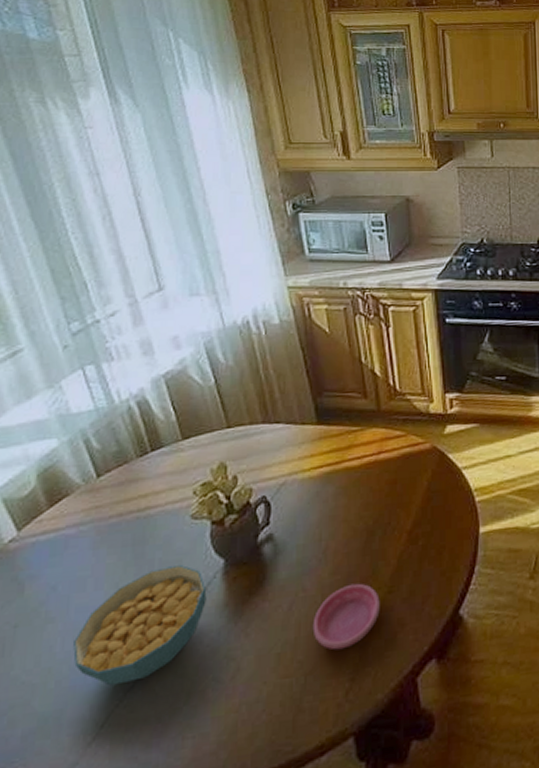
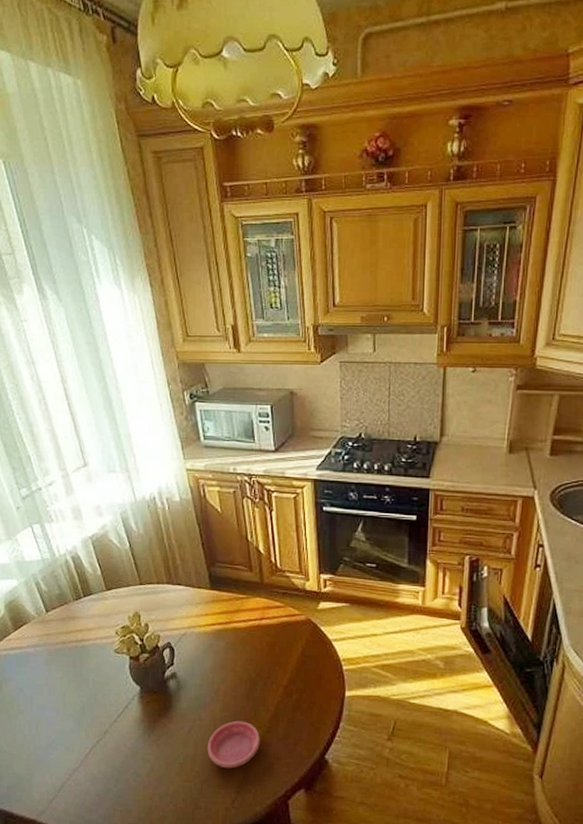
cereal bowl: present [73,564,207,686] -> none [37,685,128,765]

